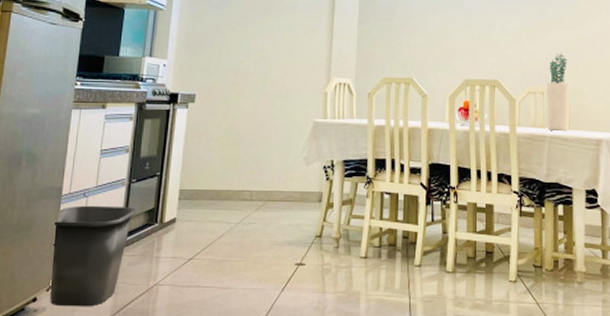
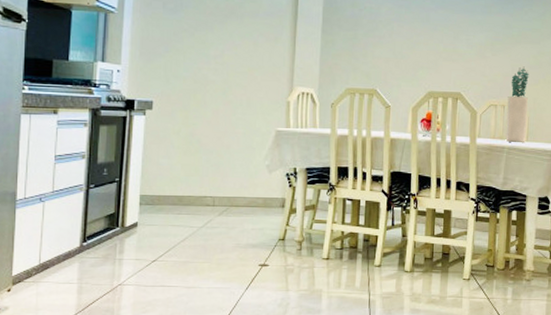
waste bin: present [49,205,137,307] -> none [9,210,97,306]

